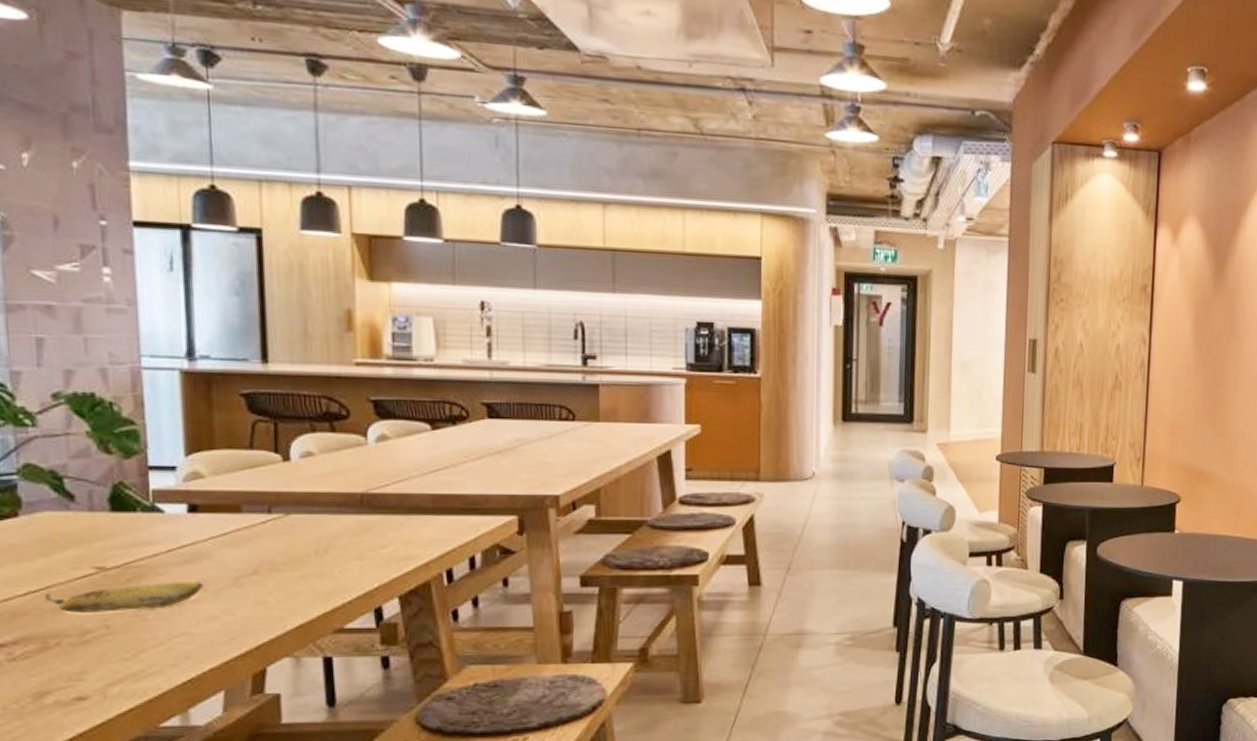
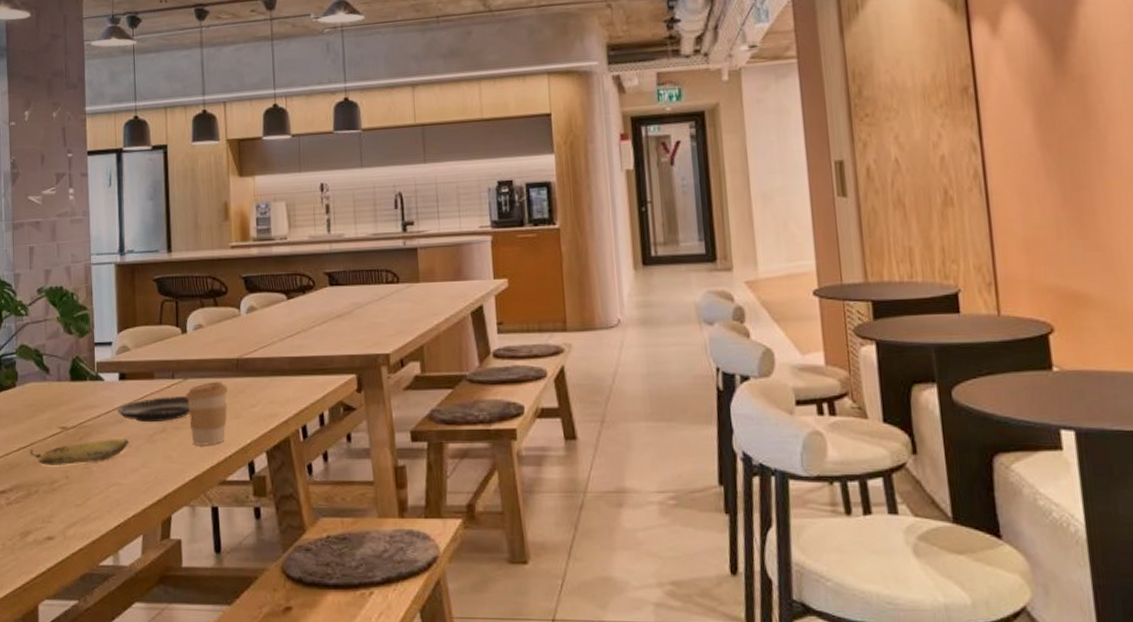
tart tin: none [184,534,294,564] -> present [116,396,190,423]
coffee cup: none [288,518,349,590] -> present [186,381,229,446]

